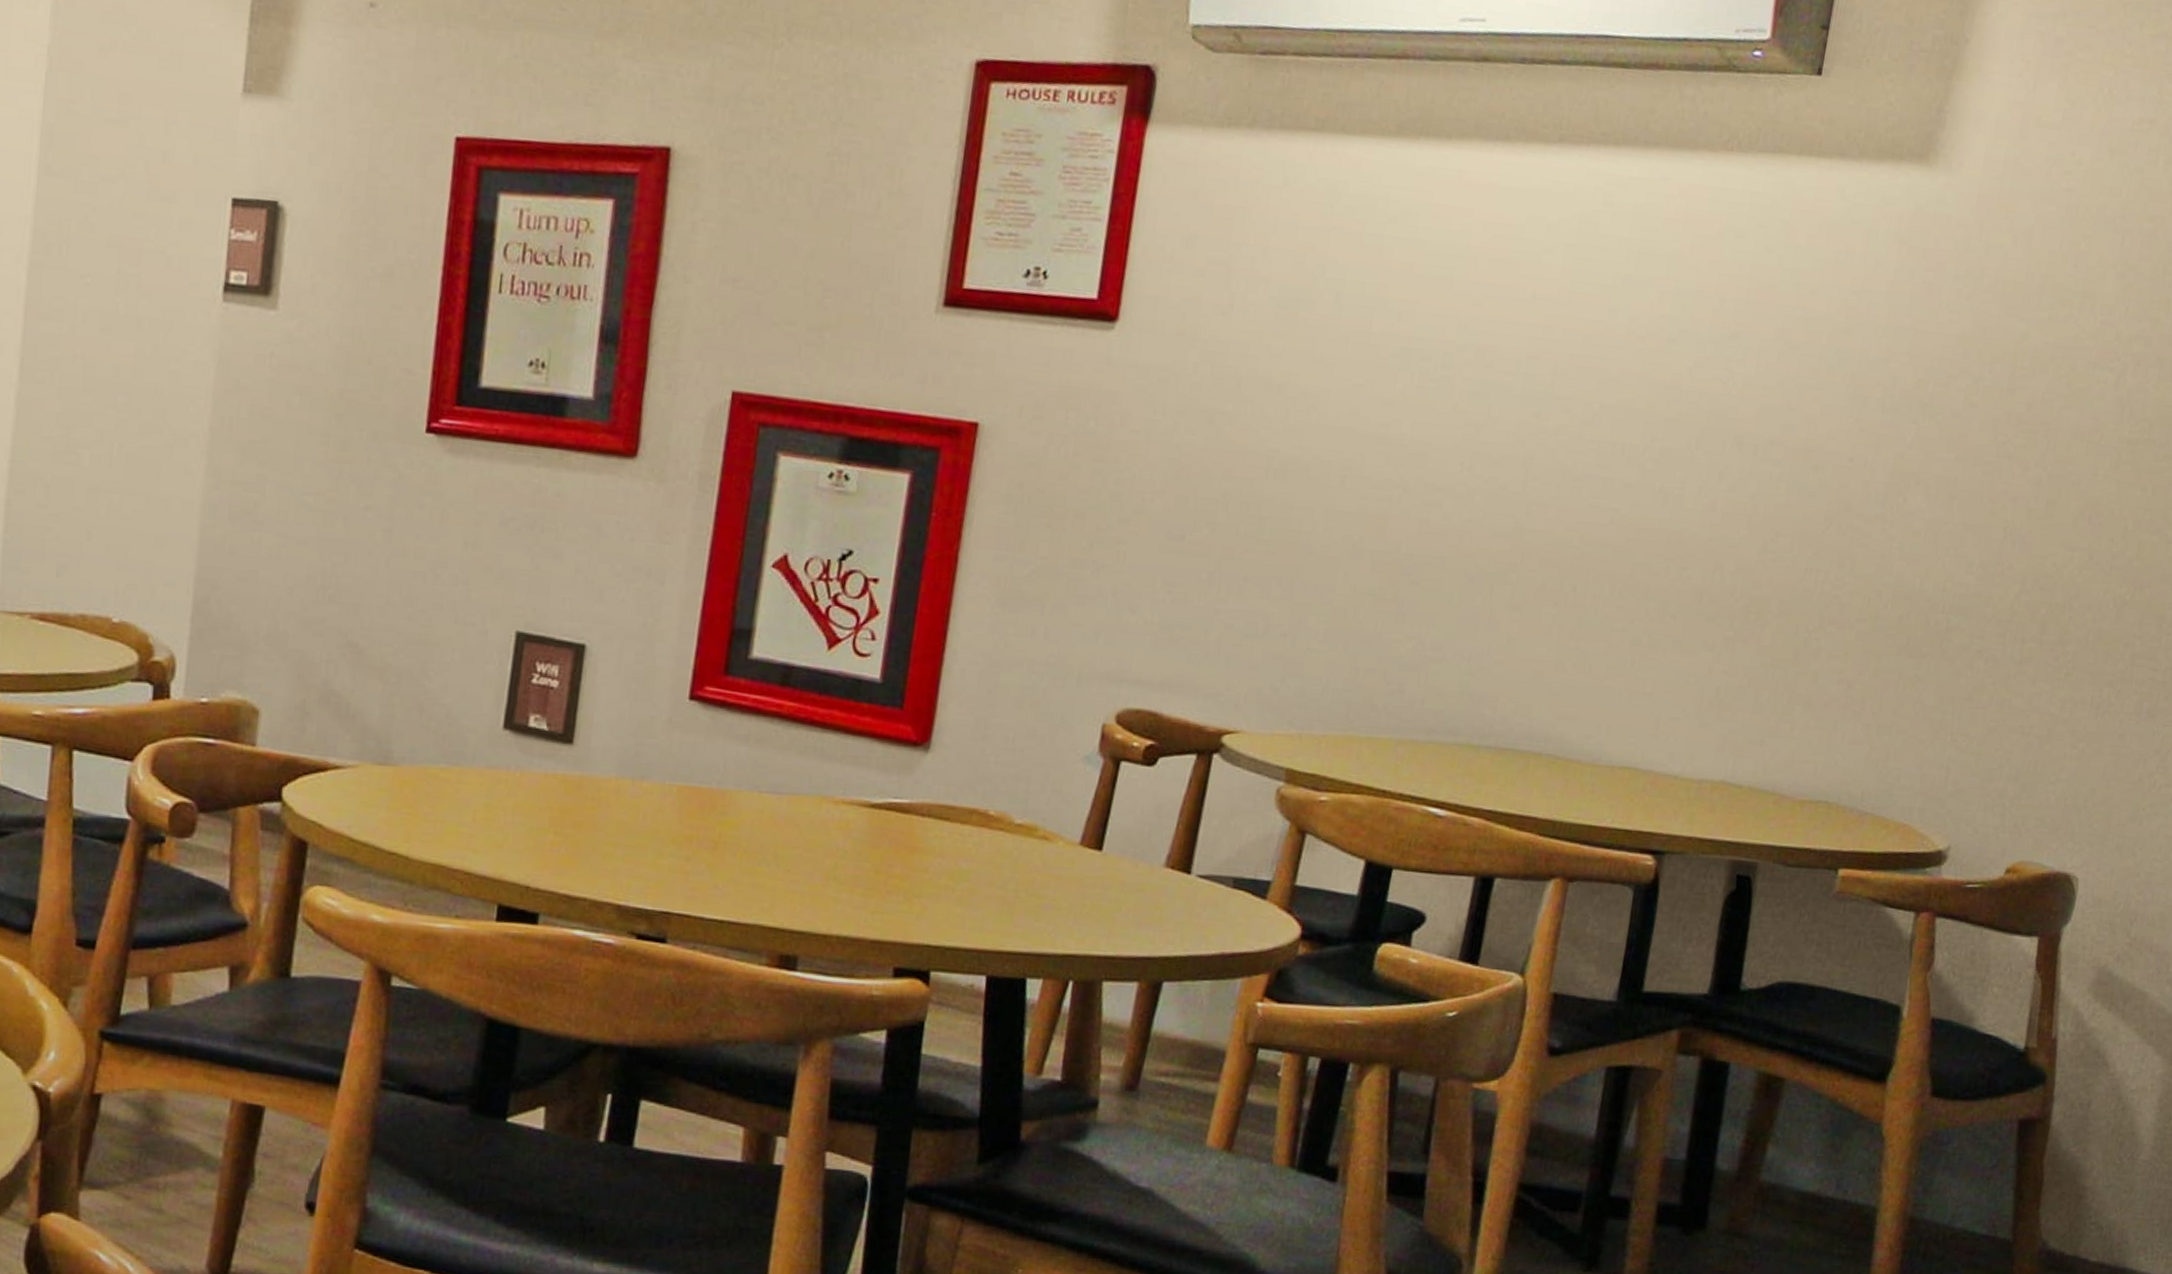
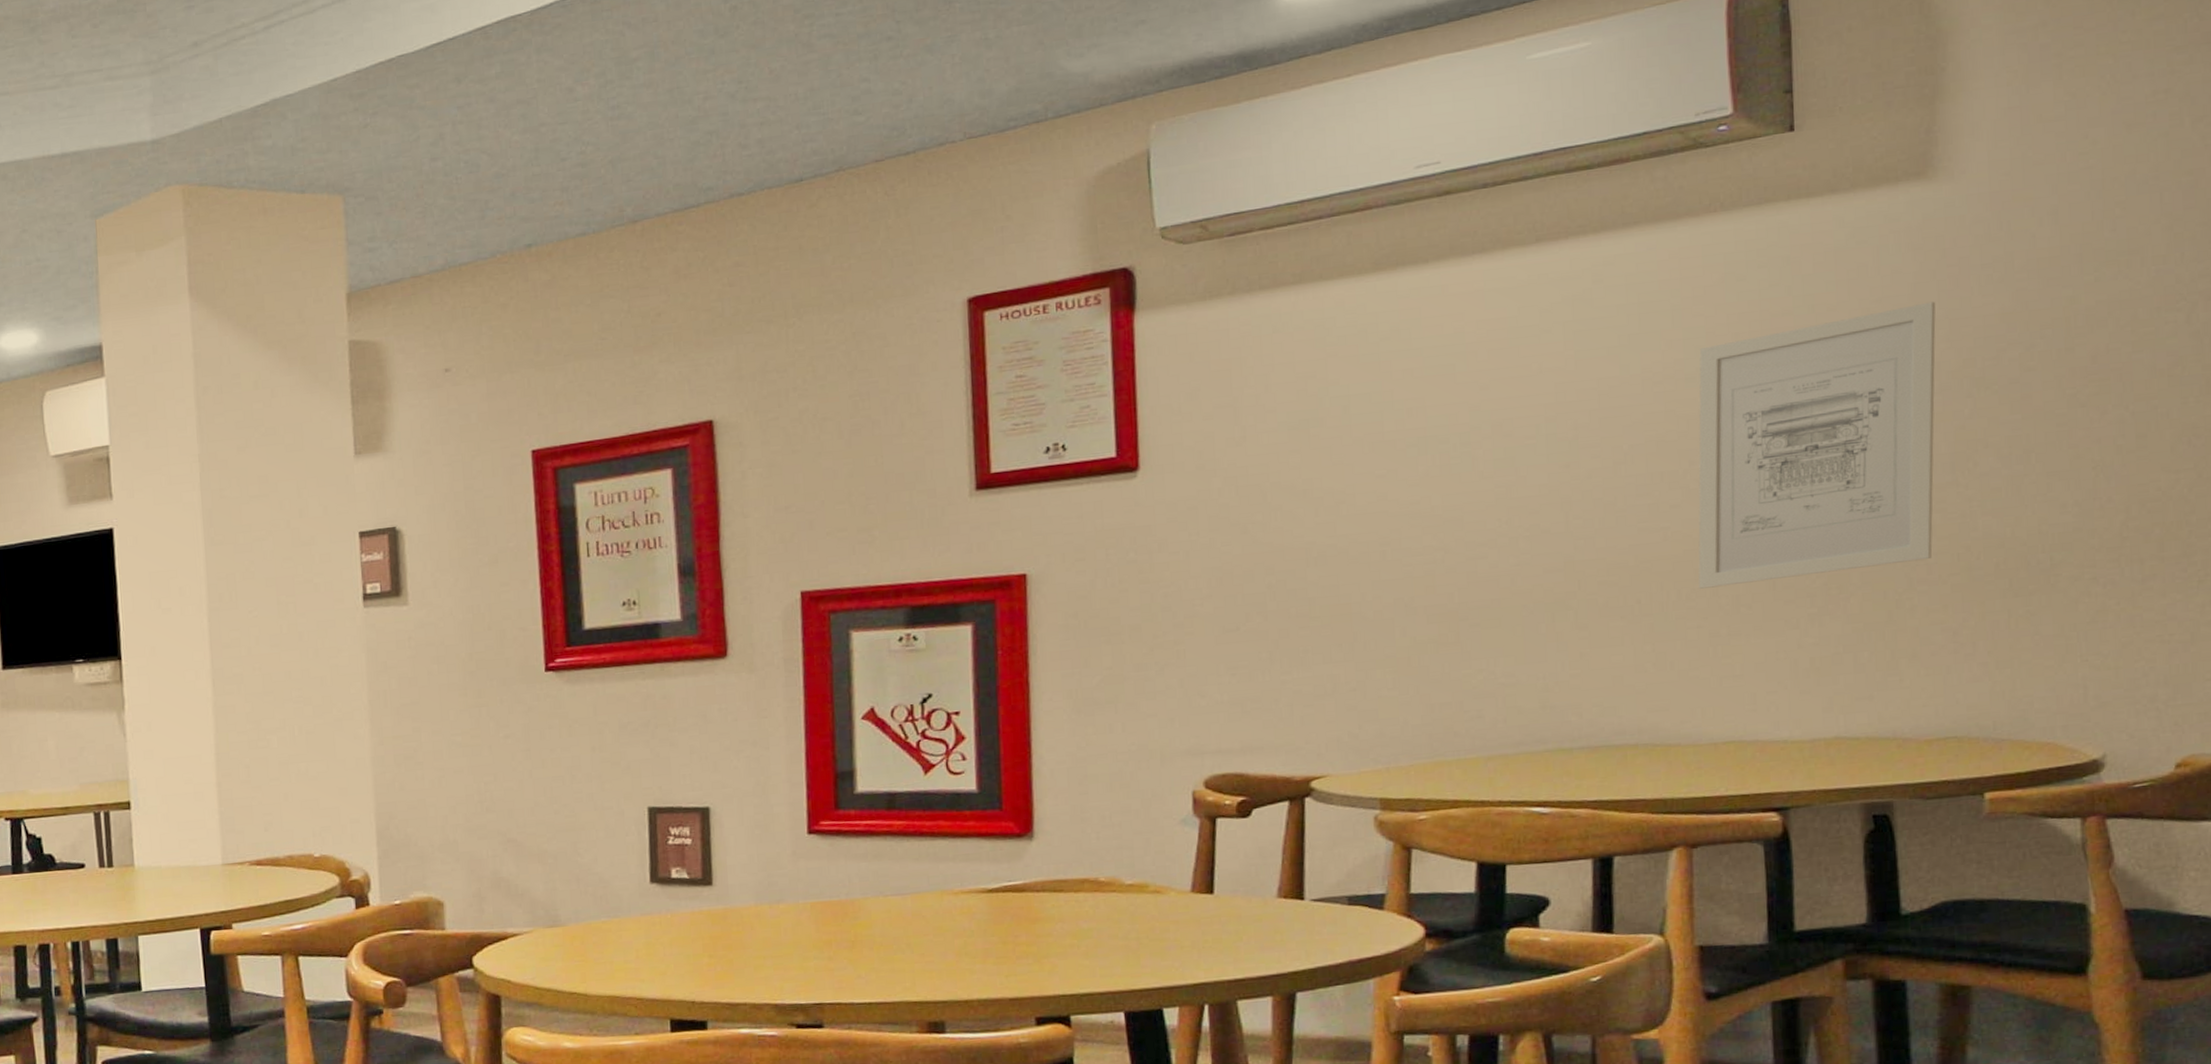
wall art: none [1631,306,1906,599] -> present [1698,301,1936,589]

